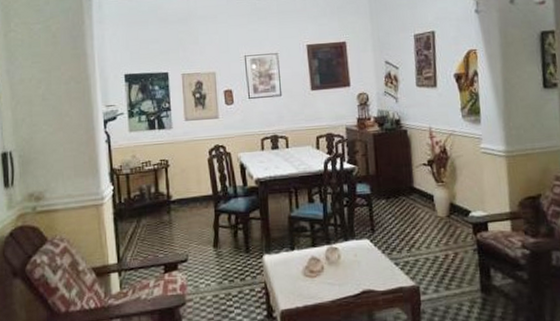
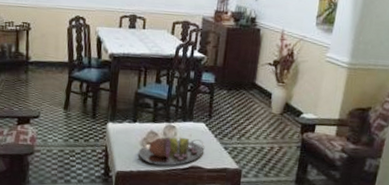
serving tray: none [300,259,374,296] -> present [136,137,205,166]

